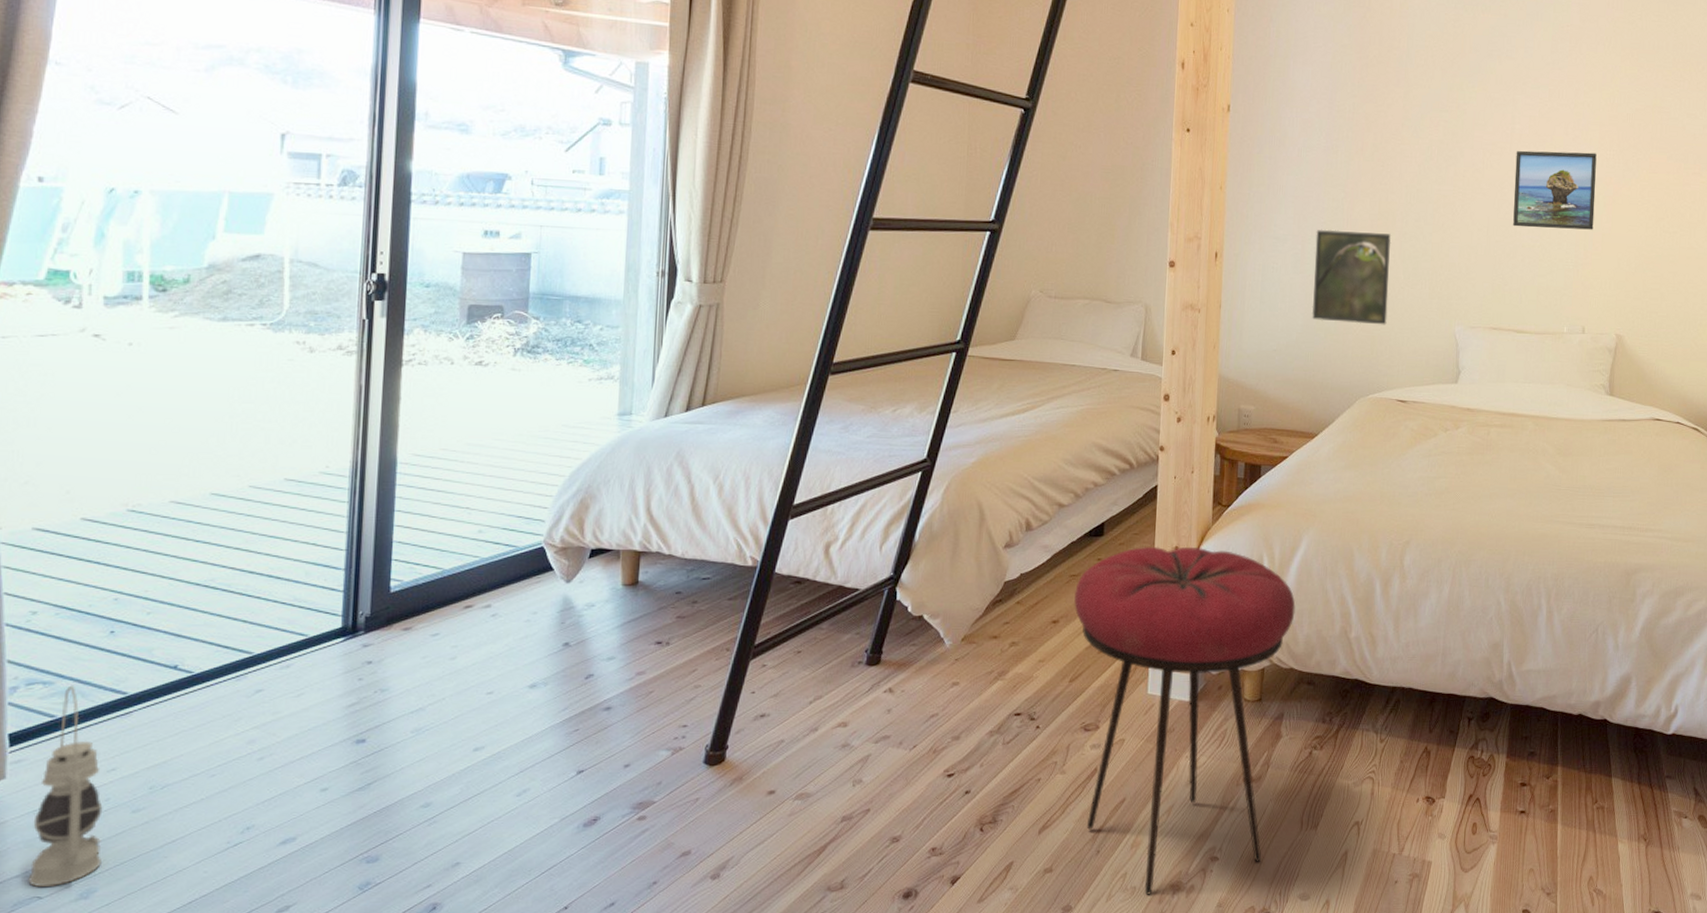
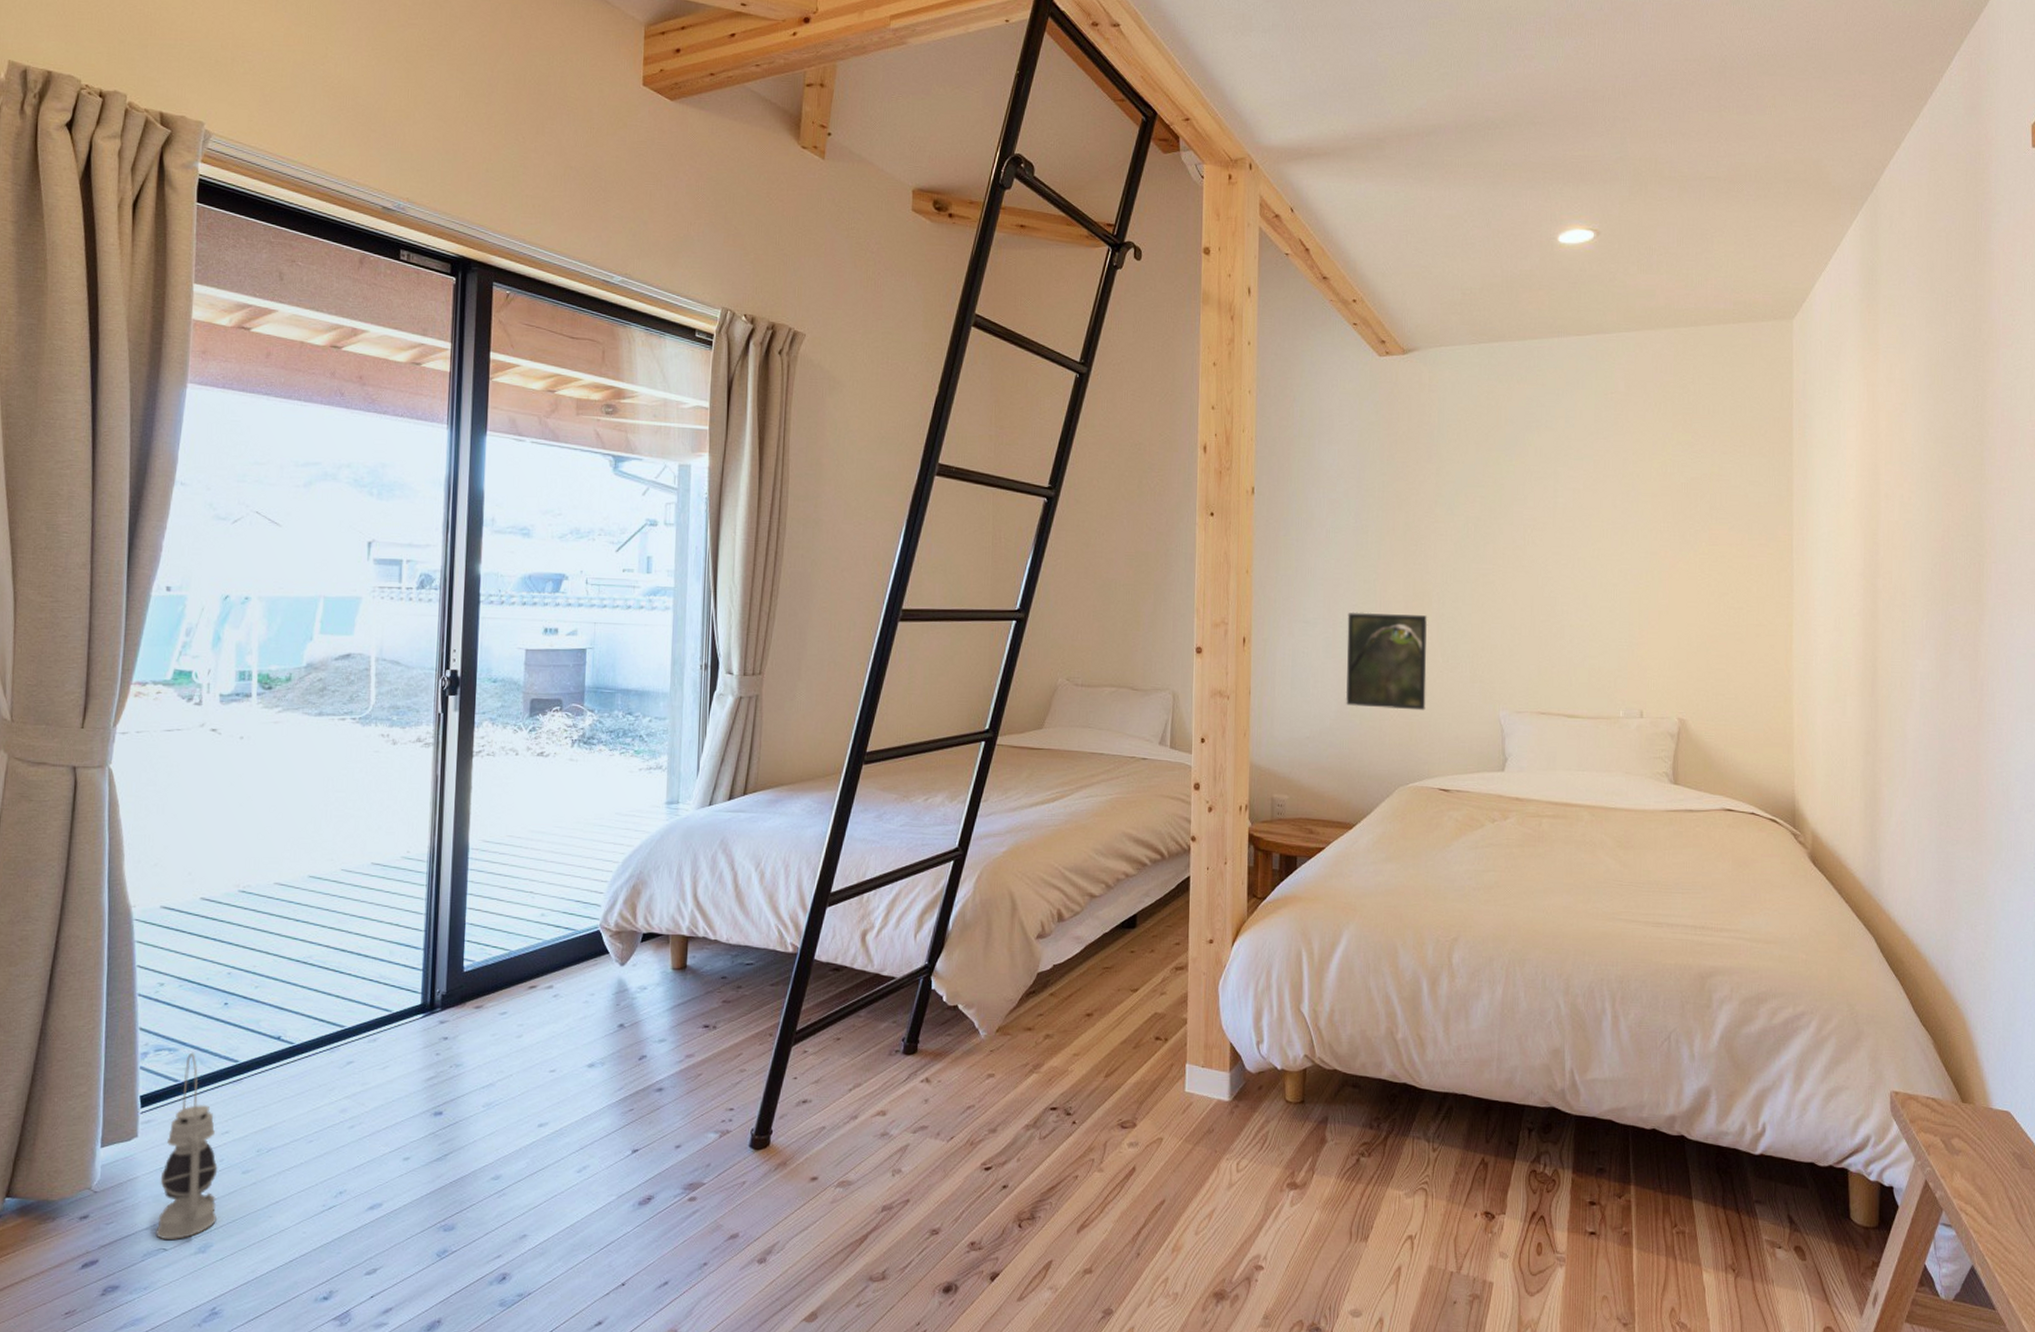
stool: present [1074,546,1296,895] -> none [1107,939,1337,1302]
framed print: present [1513,150,1597,230] -> none [1559,525,1650,607]

